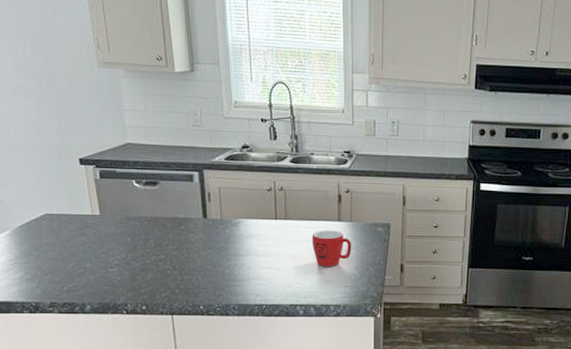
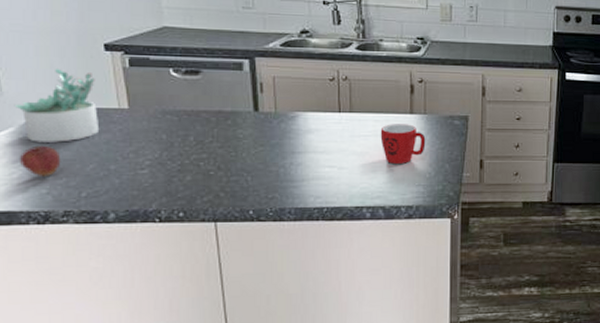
succulent plant: none [9,181,76,244] -> present [14,69,98,142]
fruit: none [15,246,47,274] -> present [20,145,61,178]

